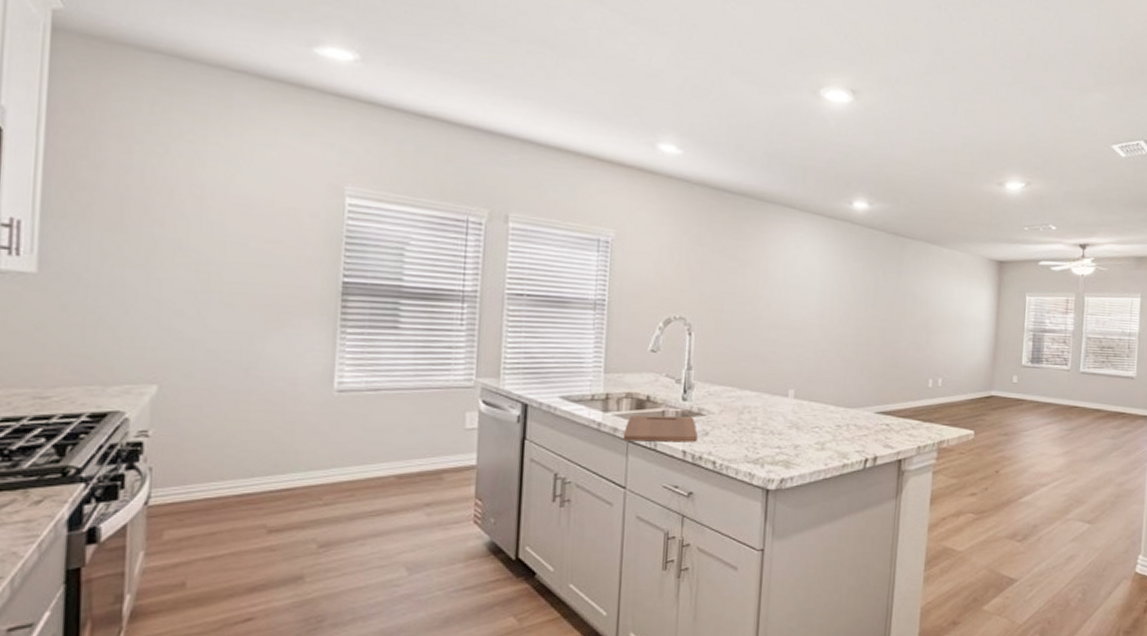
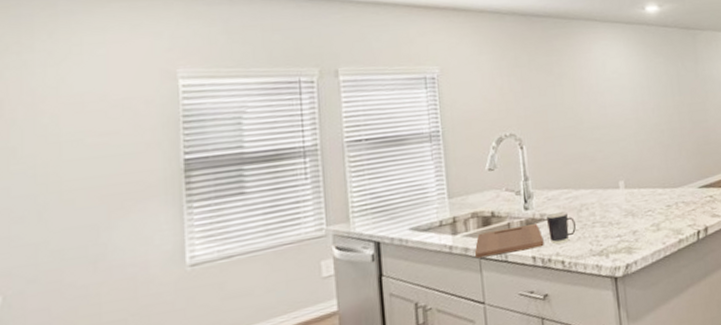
mug: none [703,410,734,443] -> present [546,212,576,244]

